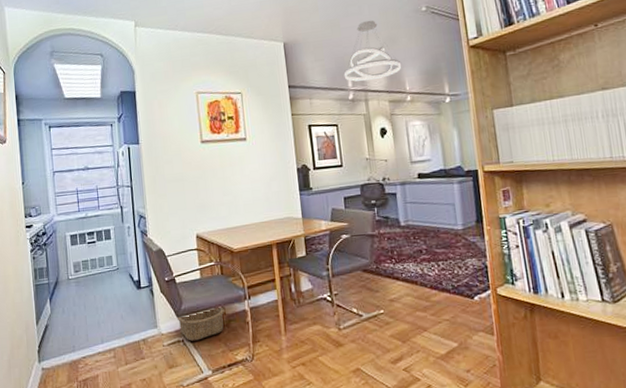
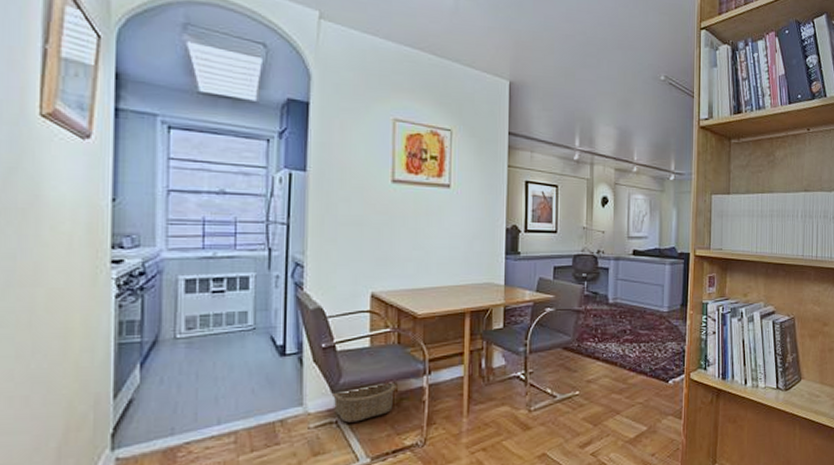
pendant light: present [343,20,402,82] -> none [572,76,633,143]

